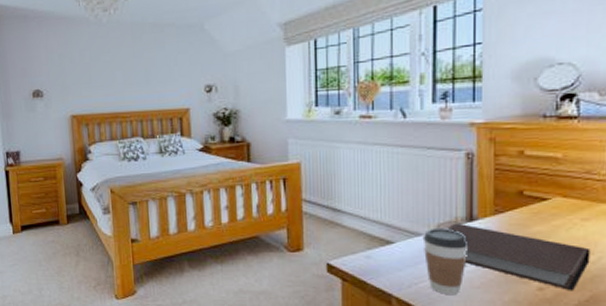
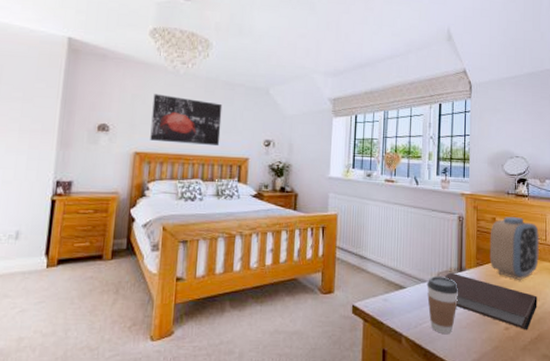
wall art: none [80,49,156,102] -> present [150,94,223,145]
alarm clock: none [514,147,597,229] -> present [489,217,540,280]

